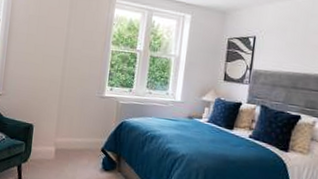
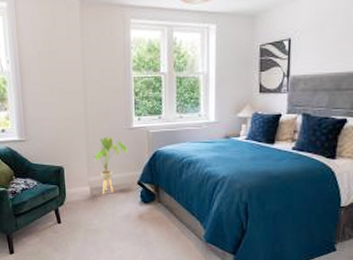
house plant: none [64,101,97,156] -> present [94,136,128,194]

